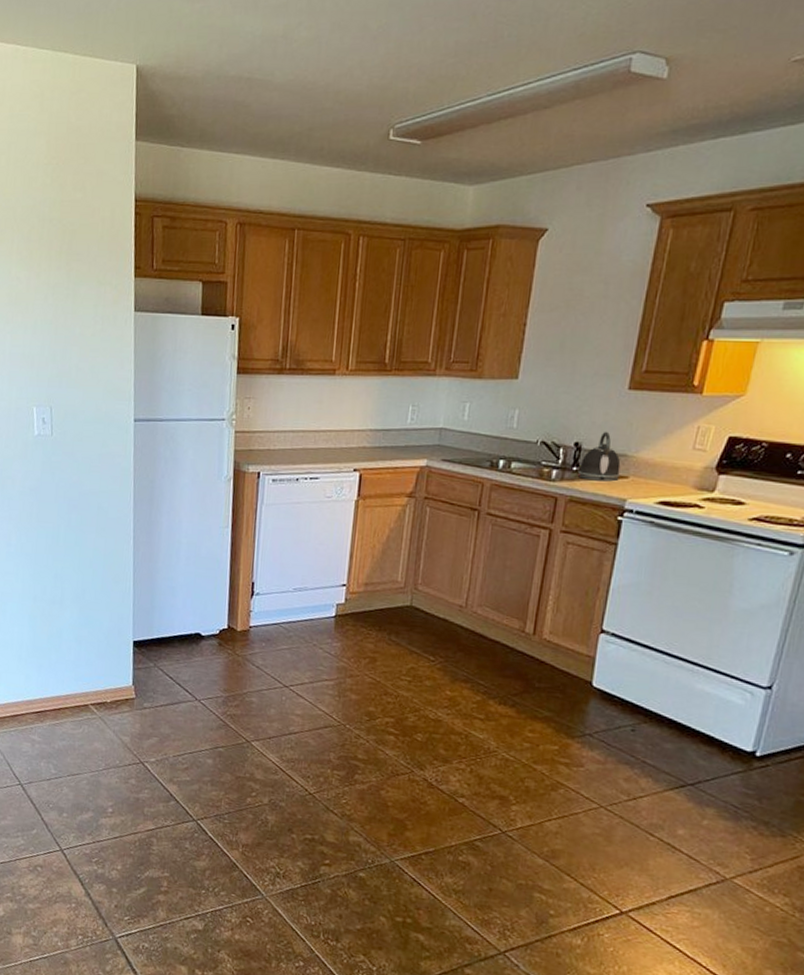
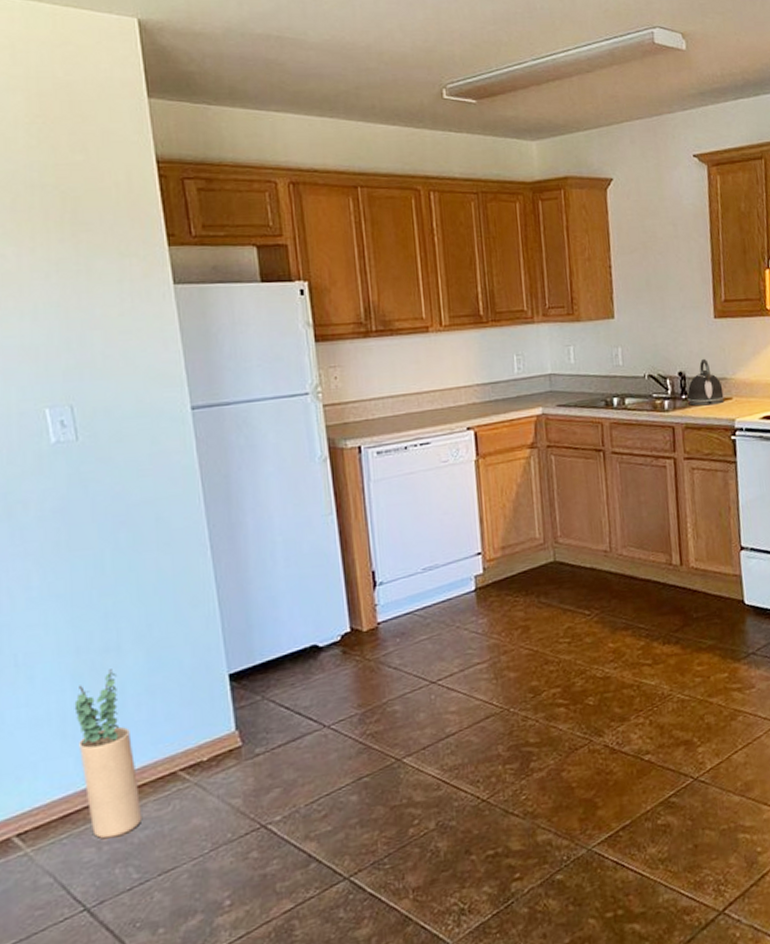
vase: none [28,617,63,741] -> present [74,669,143,840]

